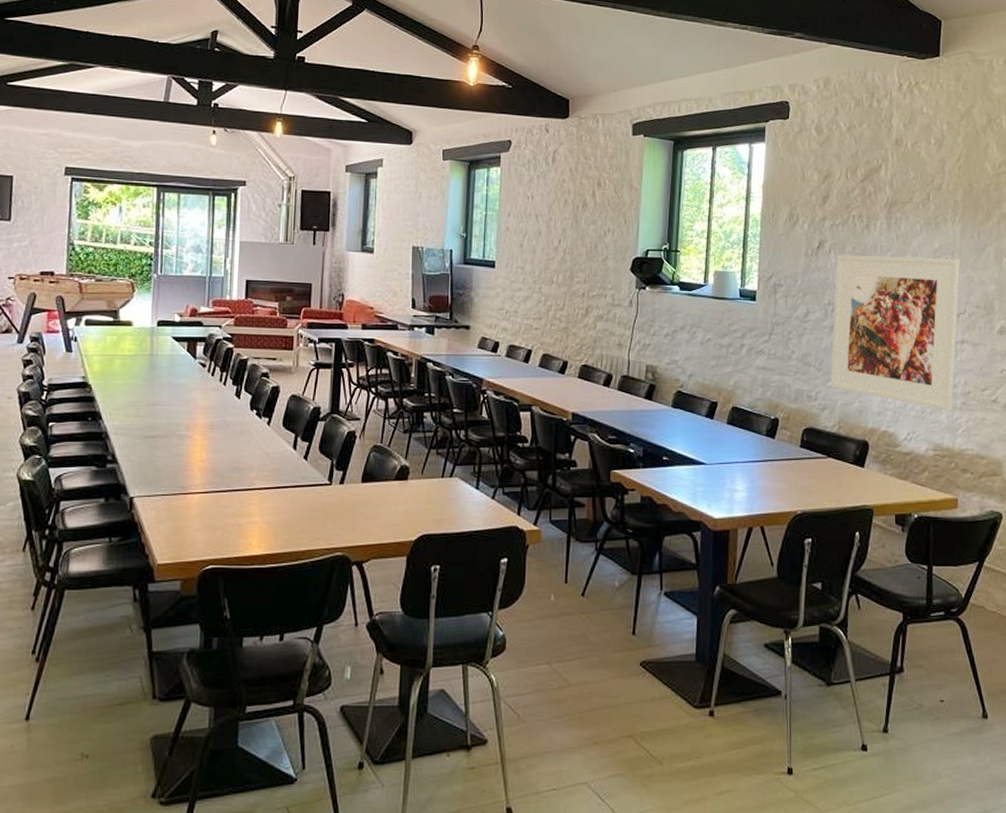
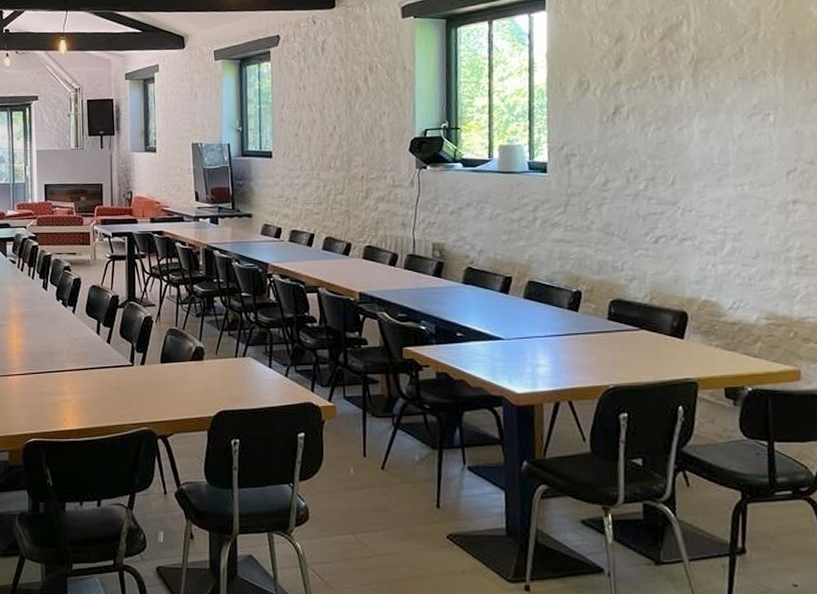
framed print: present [830,254,960,411] -> none [636,112,788,277]

